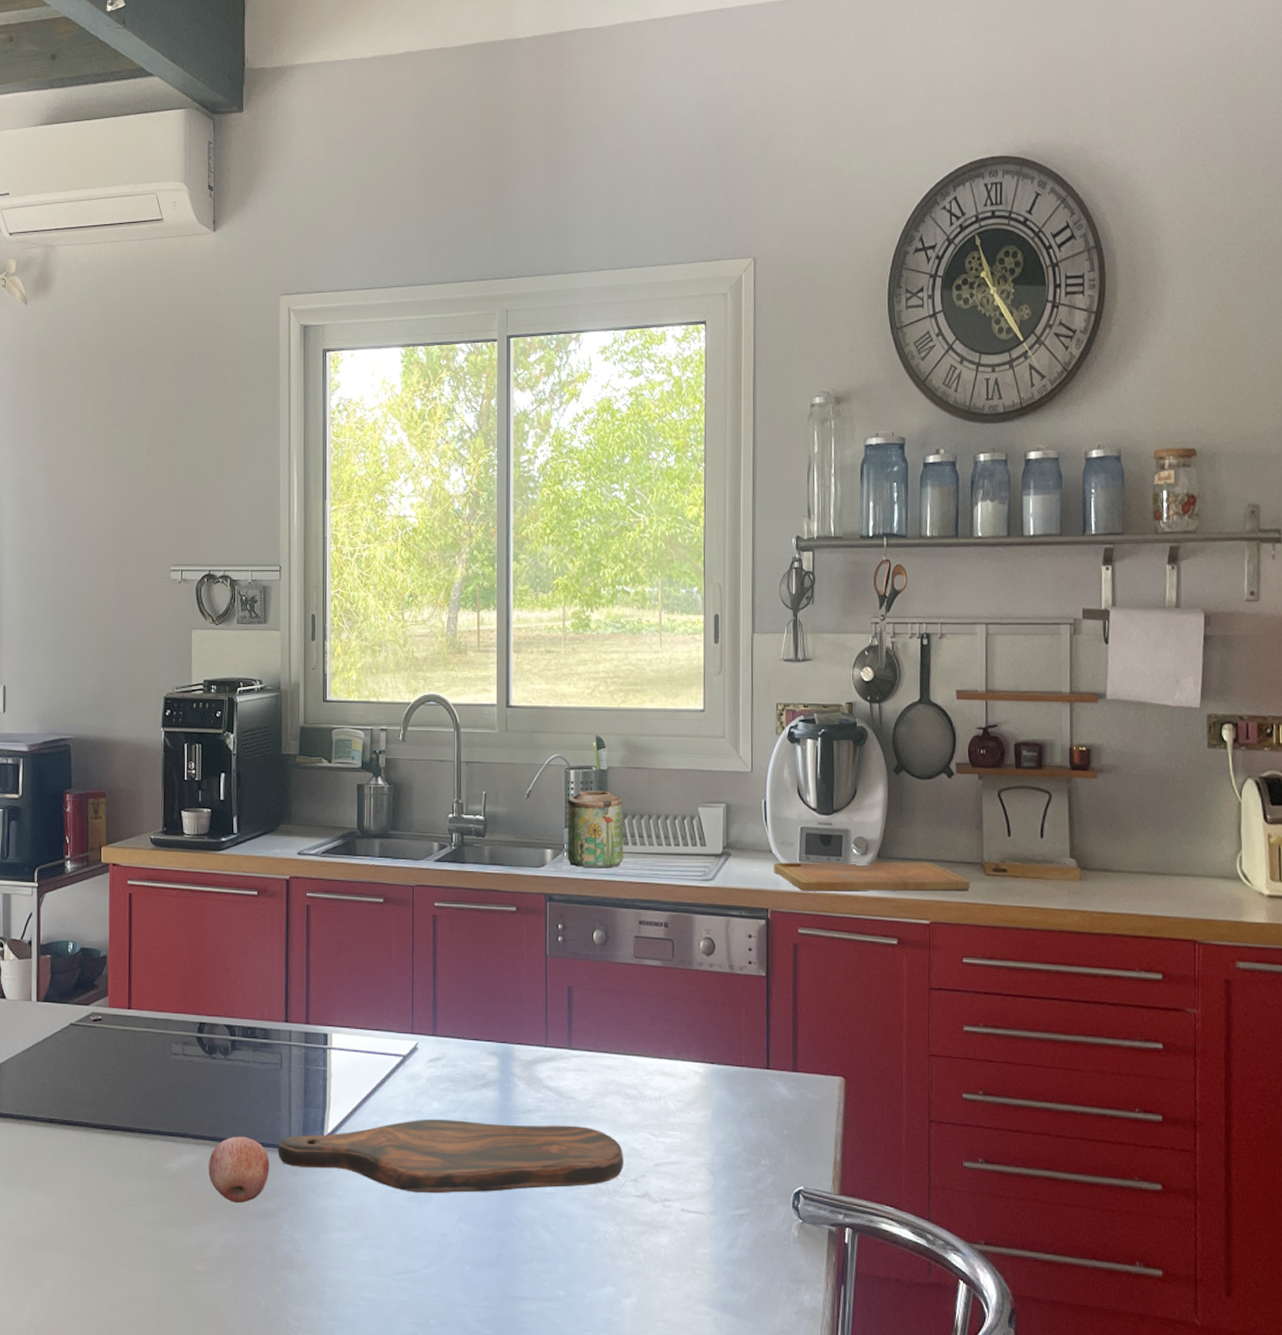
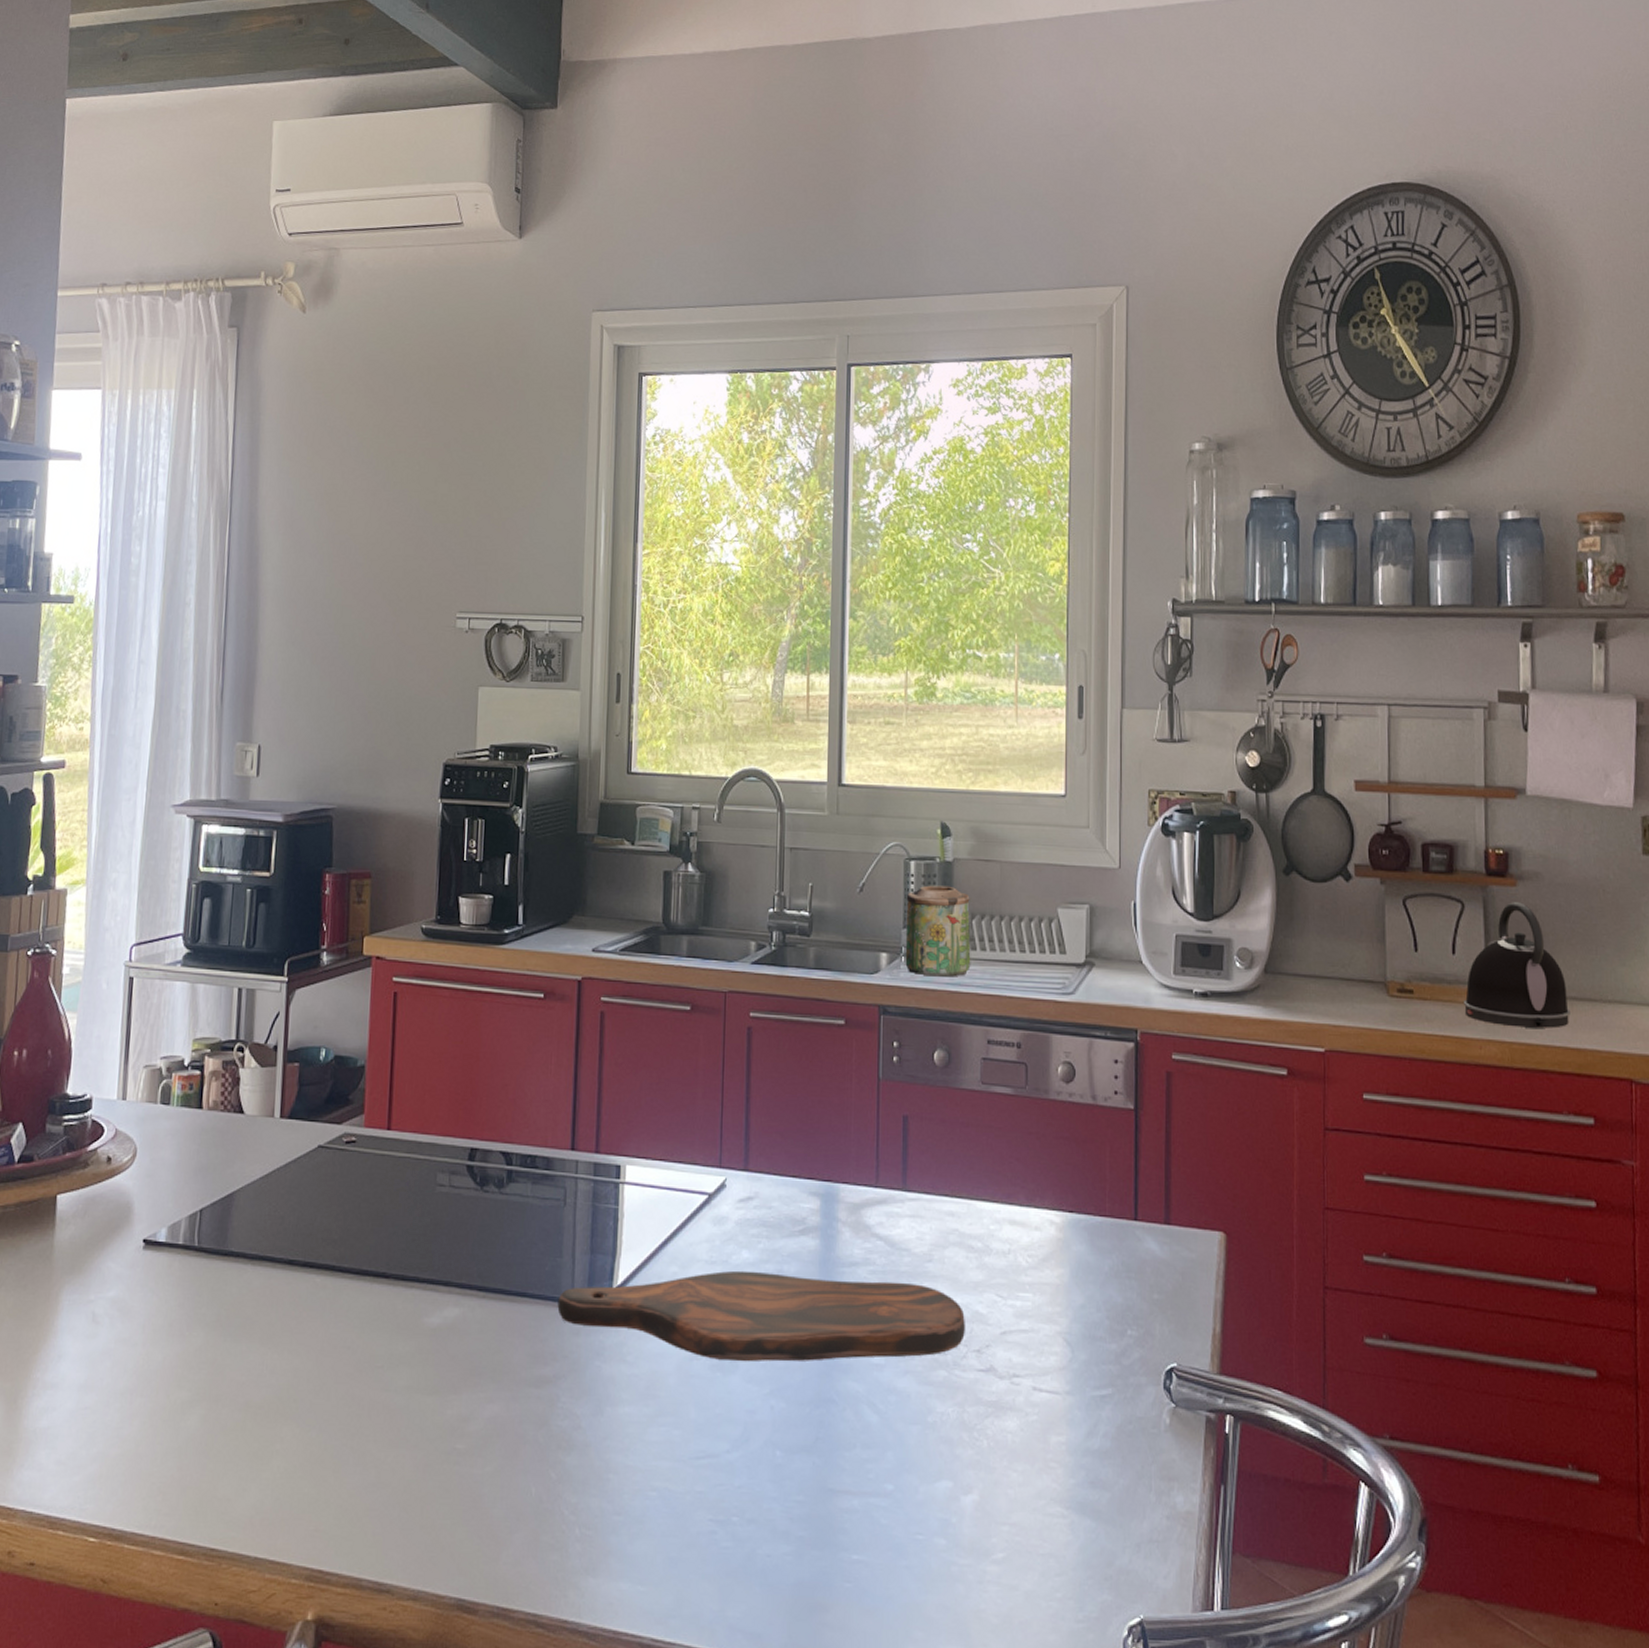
fruit: present [208,1136,270,1204] -> none [474,1286,548,1368]
cutting board: present [774,861,970,892] -> none [1144,975,1371,1014]
kettle: none [1049,792,1143,899] -> present [1463,902,1571,1029]

